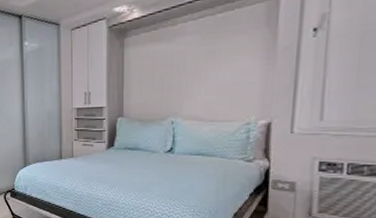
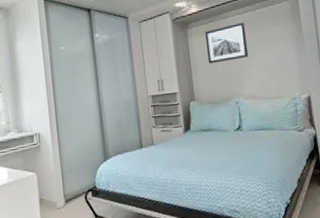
wall art: none [144,29,198,78] -> present [204,22,249,64]

